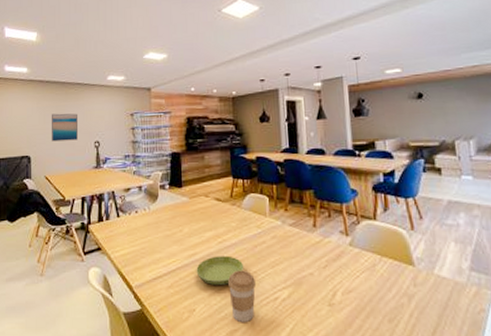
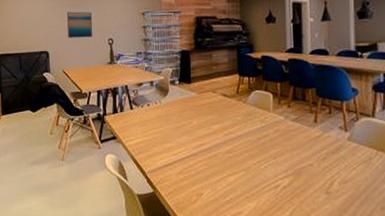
saucer: present [196,255,244,286] -> none [204,146,249,174]
coffee cup: present [228,270,257,323] -> none [233,160,260,207]

